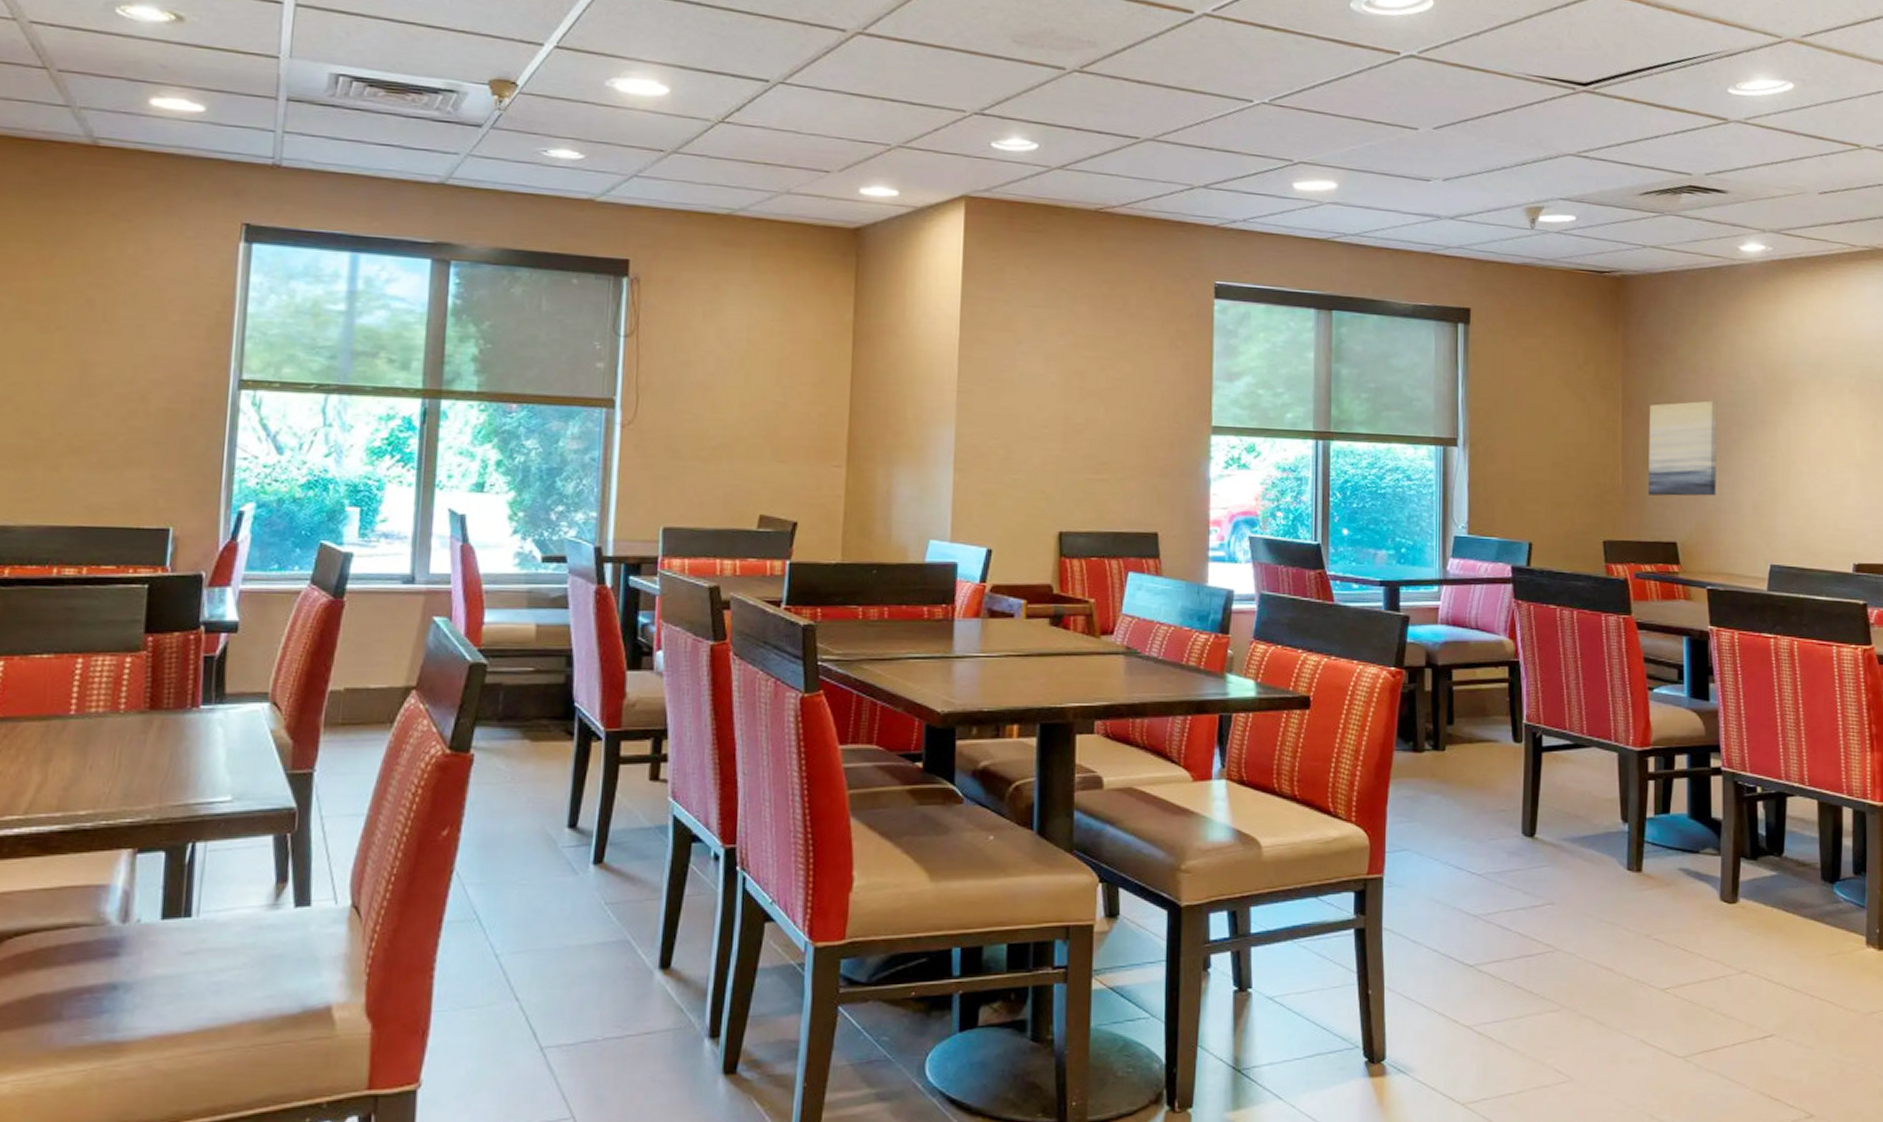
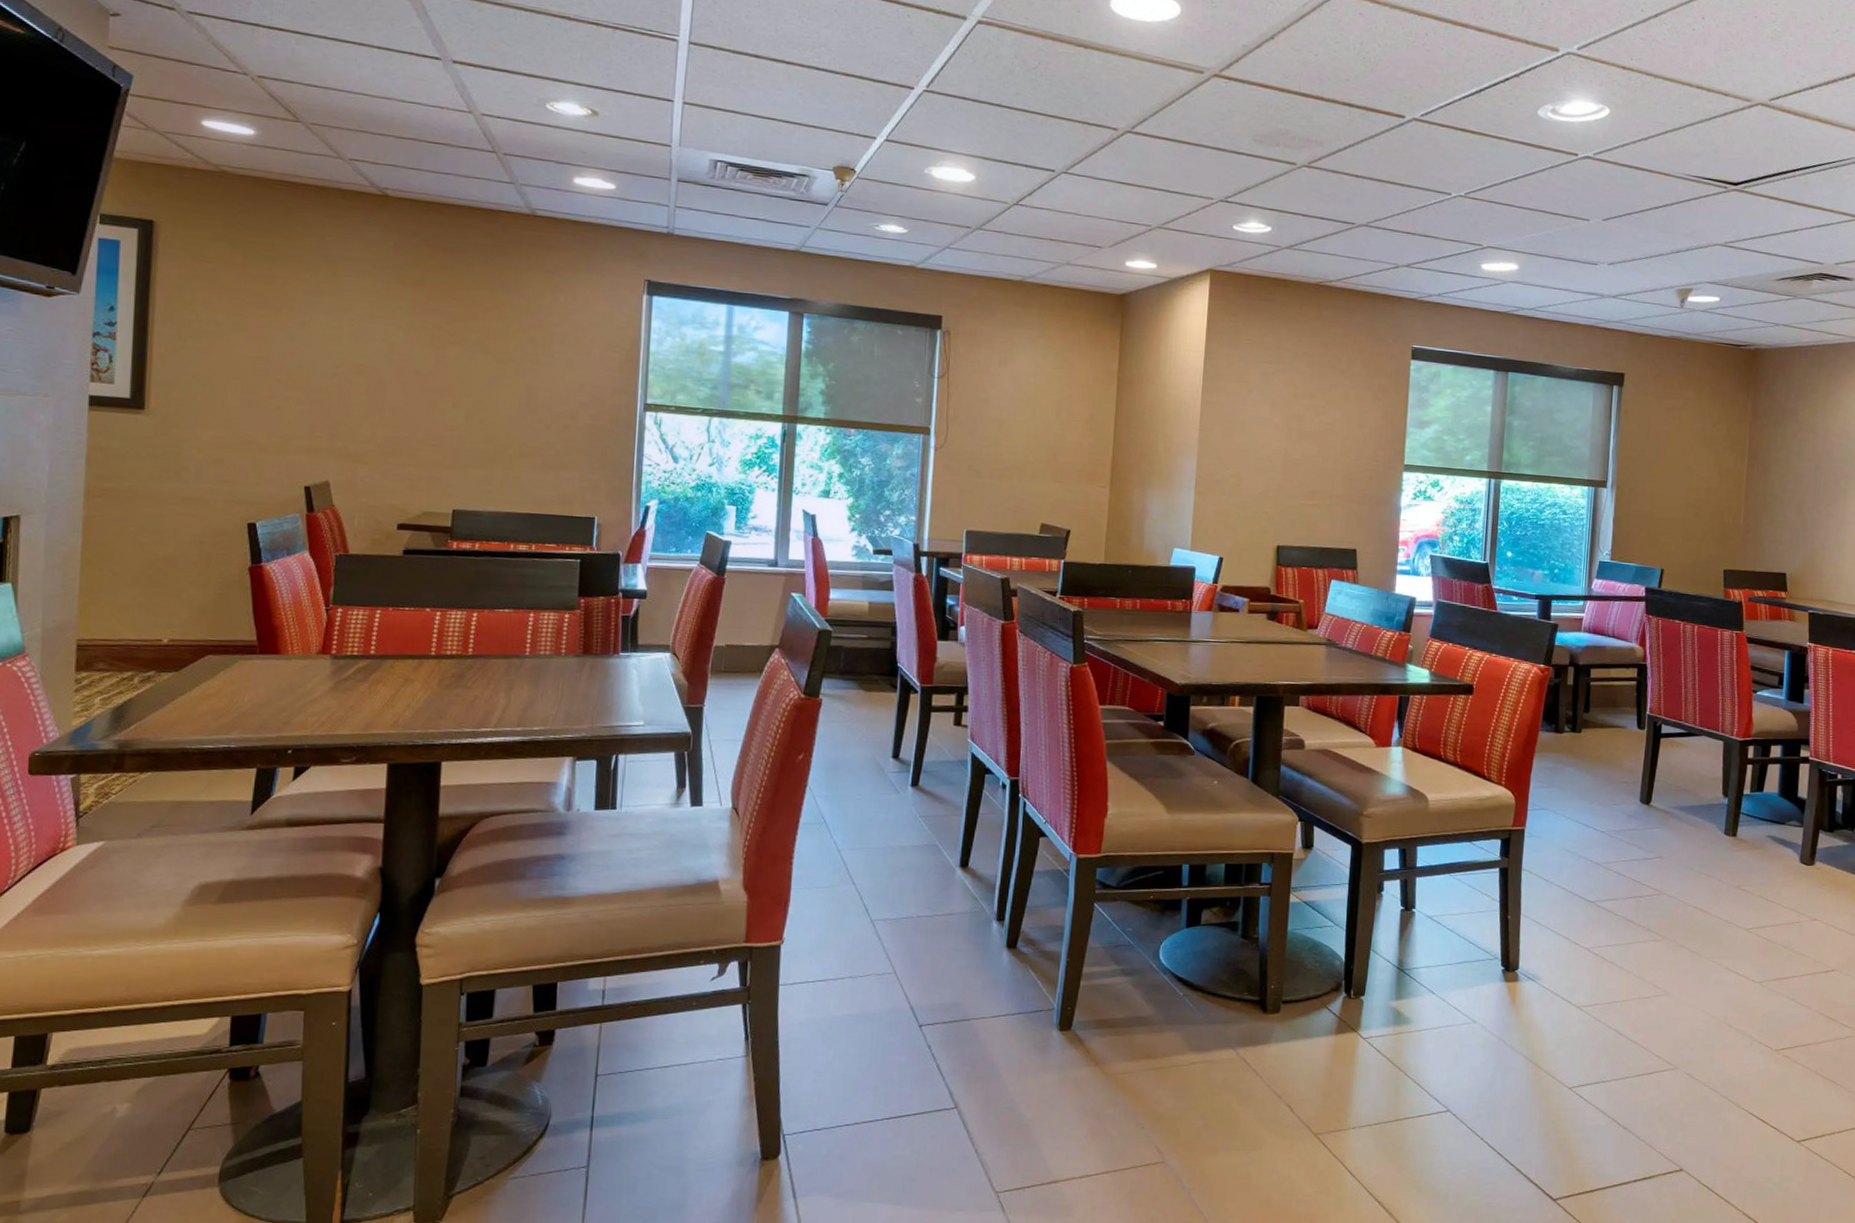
wall art: present [1648,400,1718,496] -> none [1765,456,1830,537]

